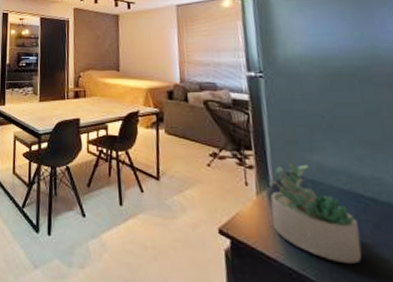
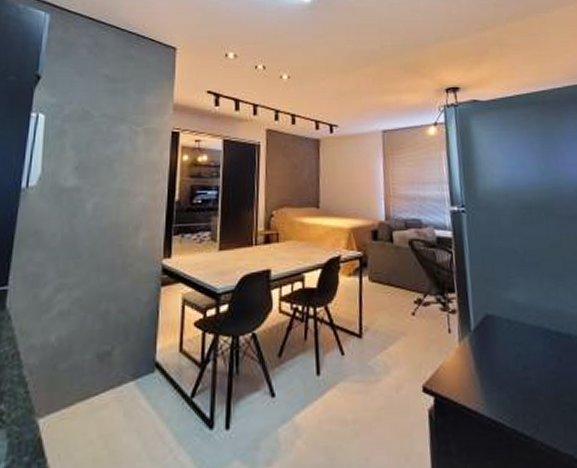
succulent plant: present [270,162,362,264] -> none [471,302,549,404]

